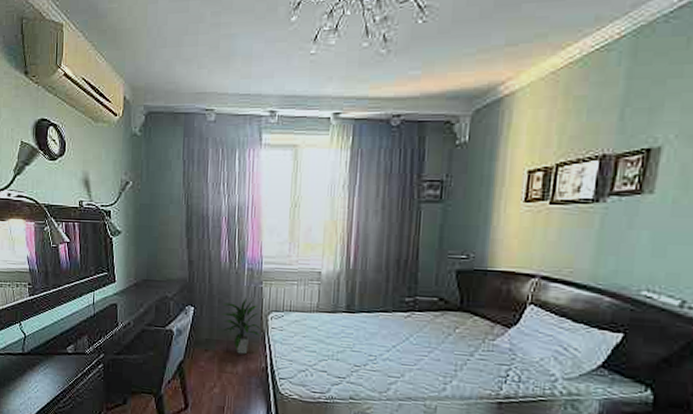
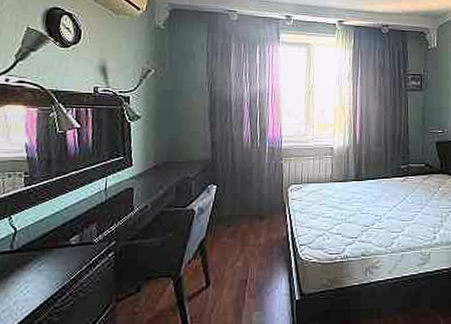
indoor plant: present [221,297,262,355] -> none [244,173,282,226]

